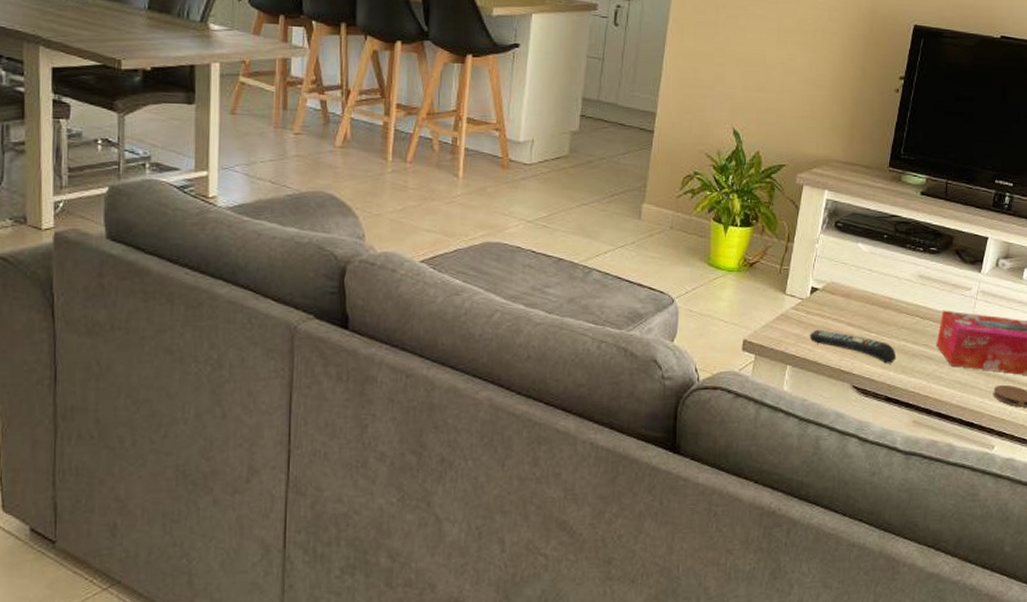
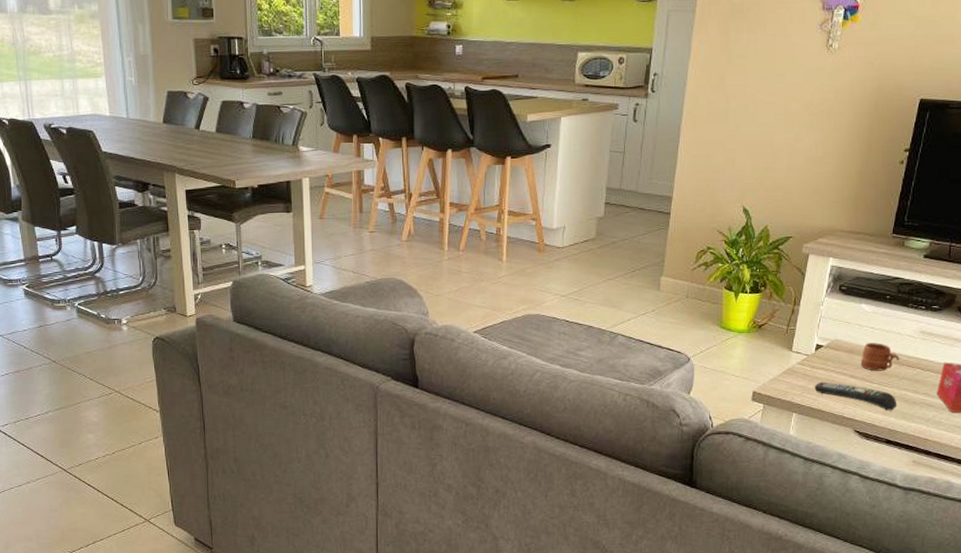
mug: none [858,287,898,319] -> present [860,343,900,371]

